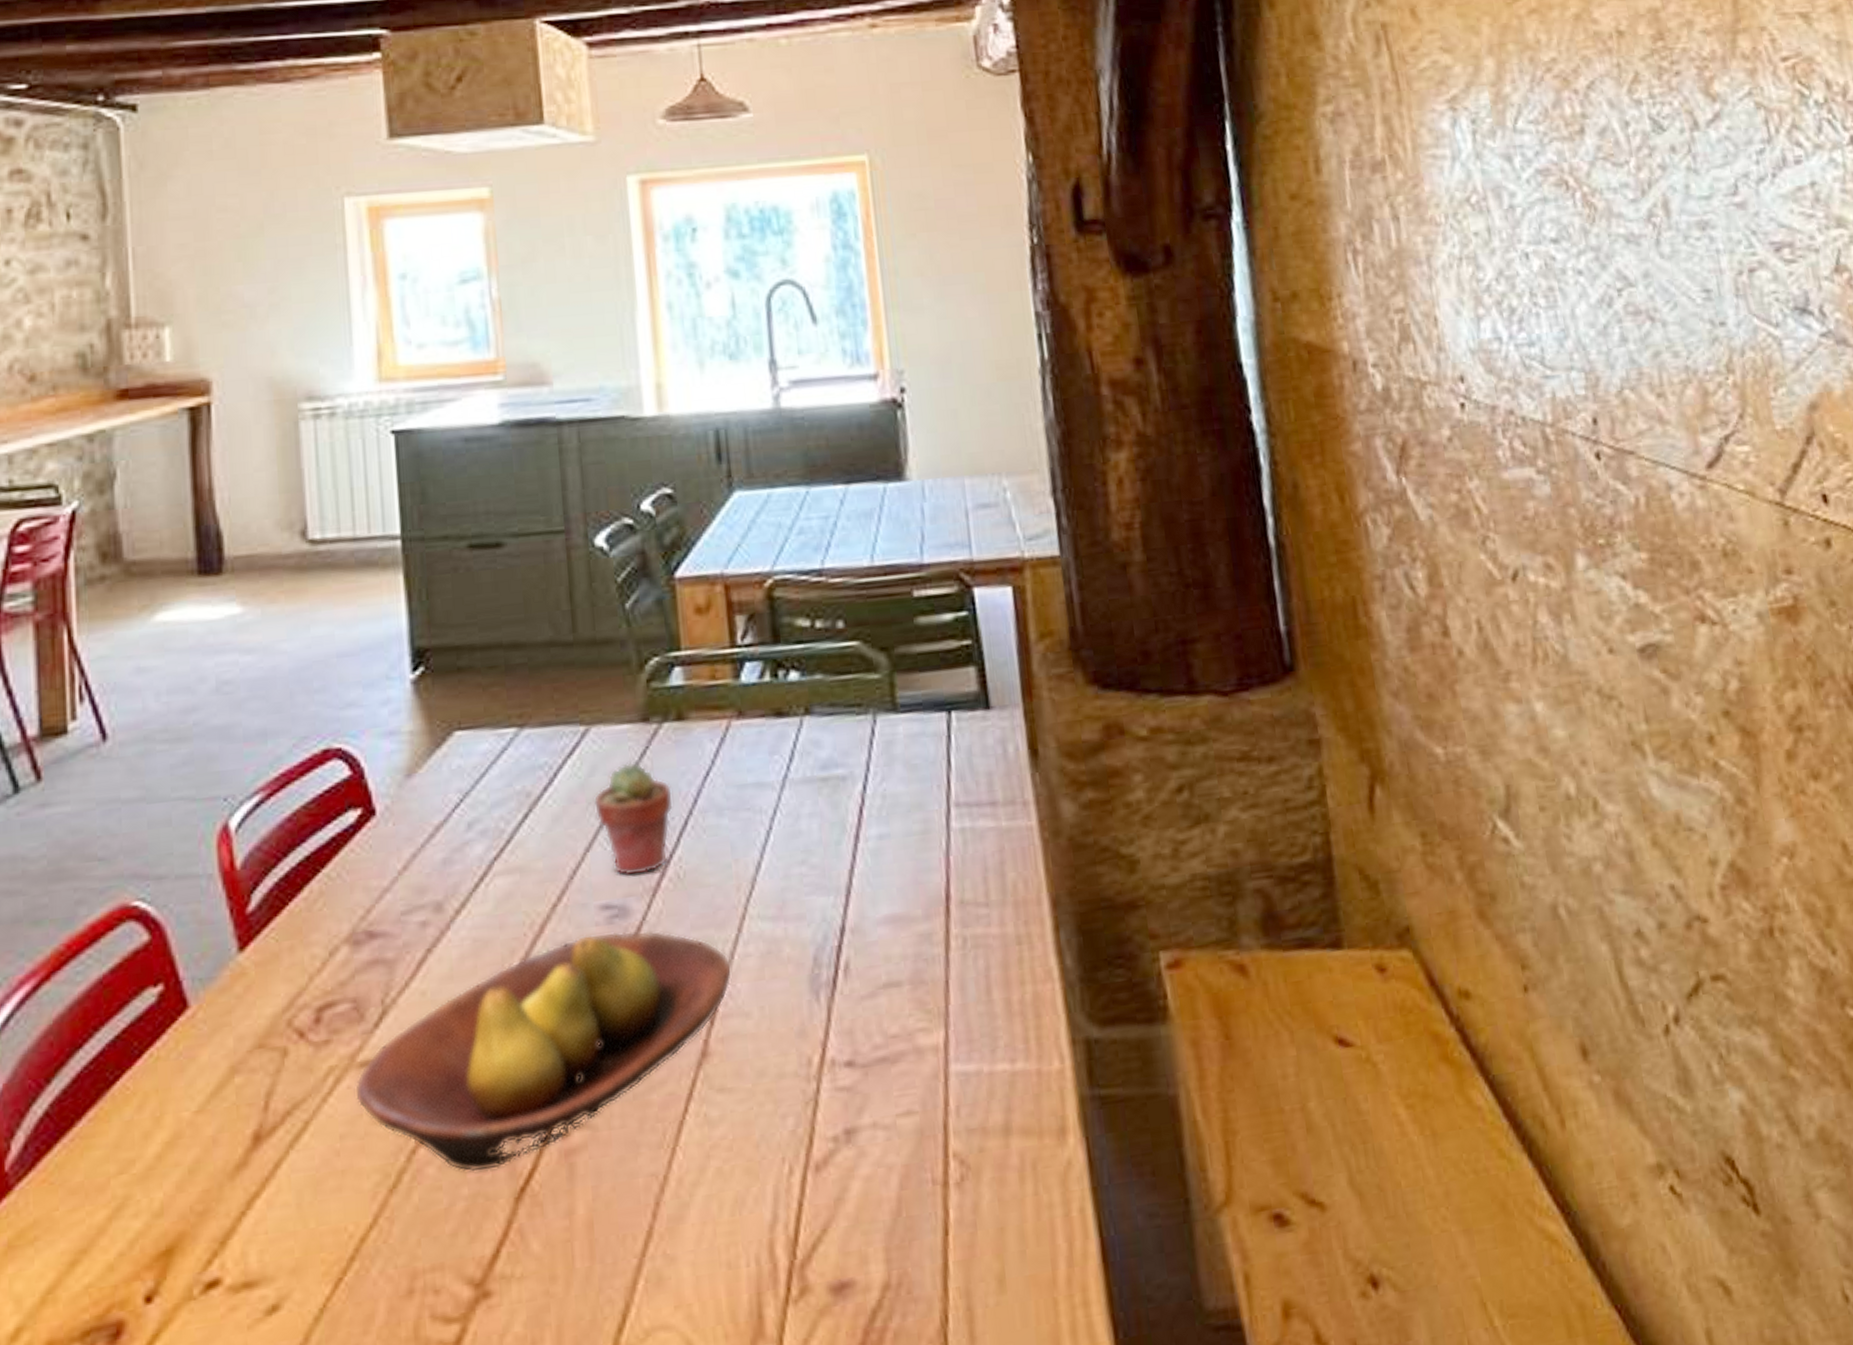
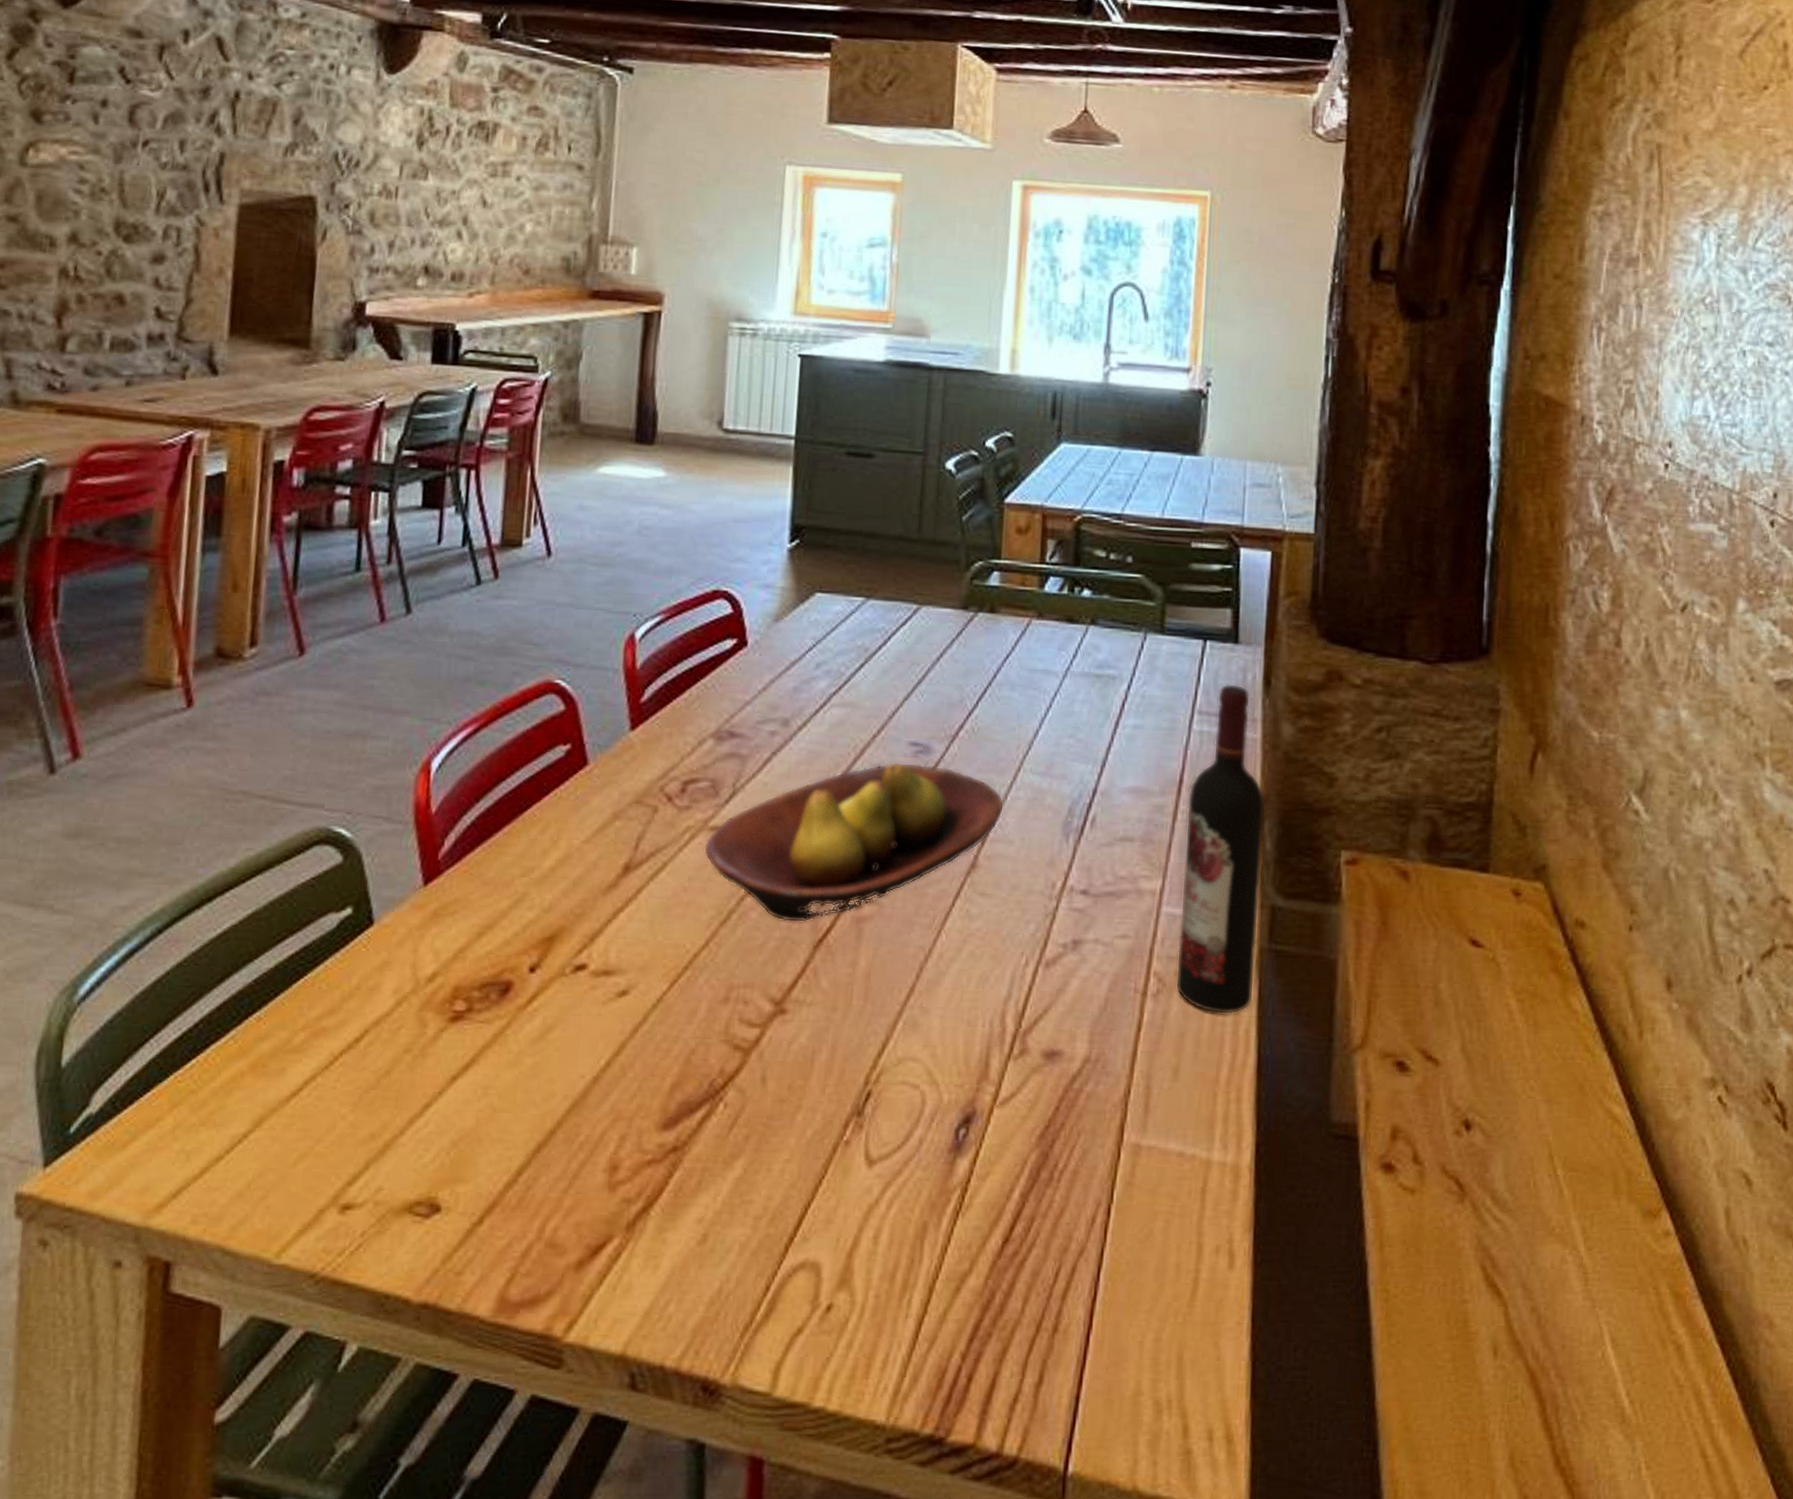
potted succulent: present [593,762,674,876] -> none [915,638,979,724]
wine bottle: none [959,761,1082,1195] -> present [1175,684,1267,1014]

